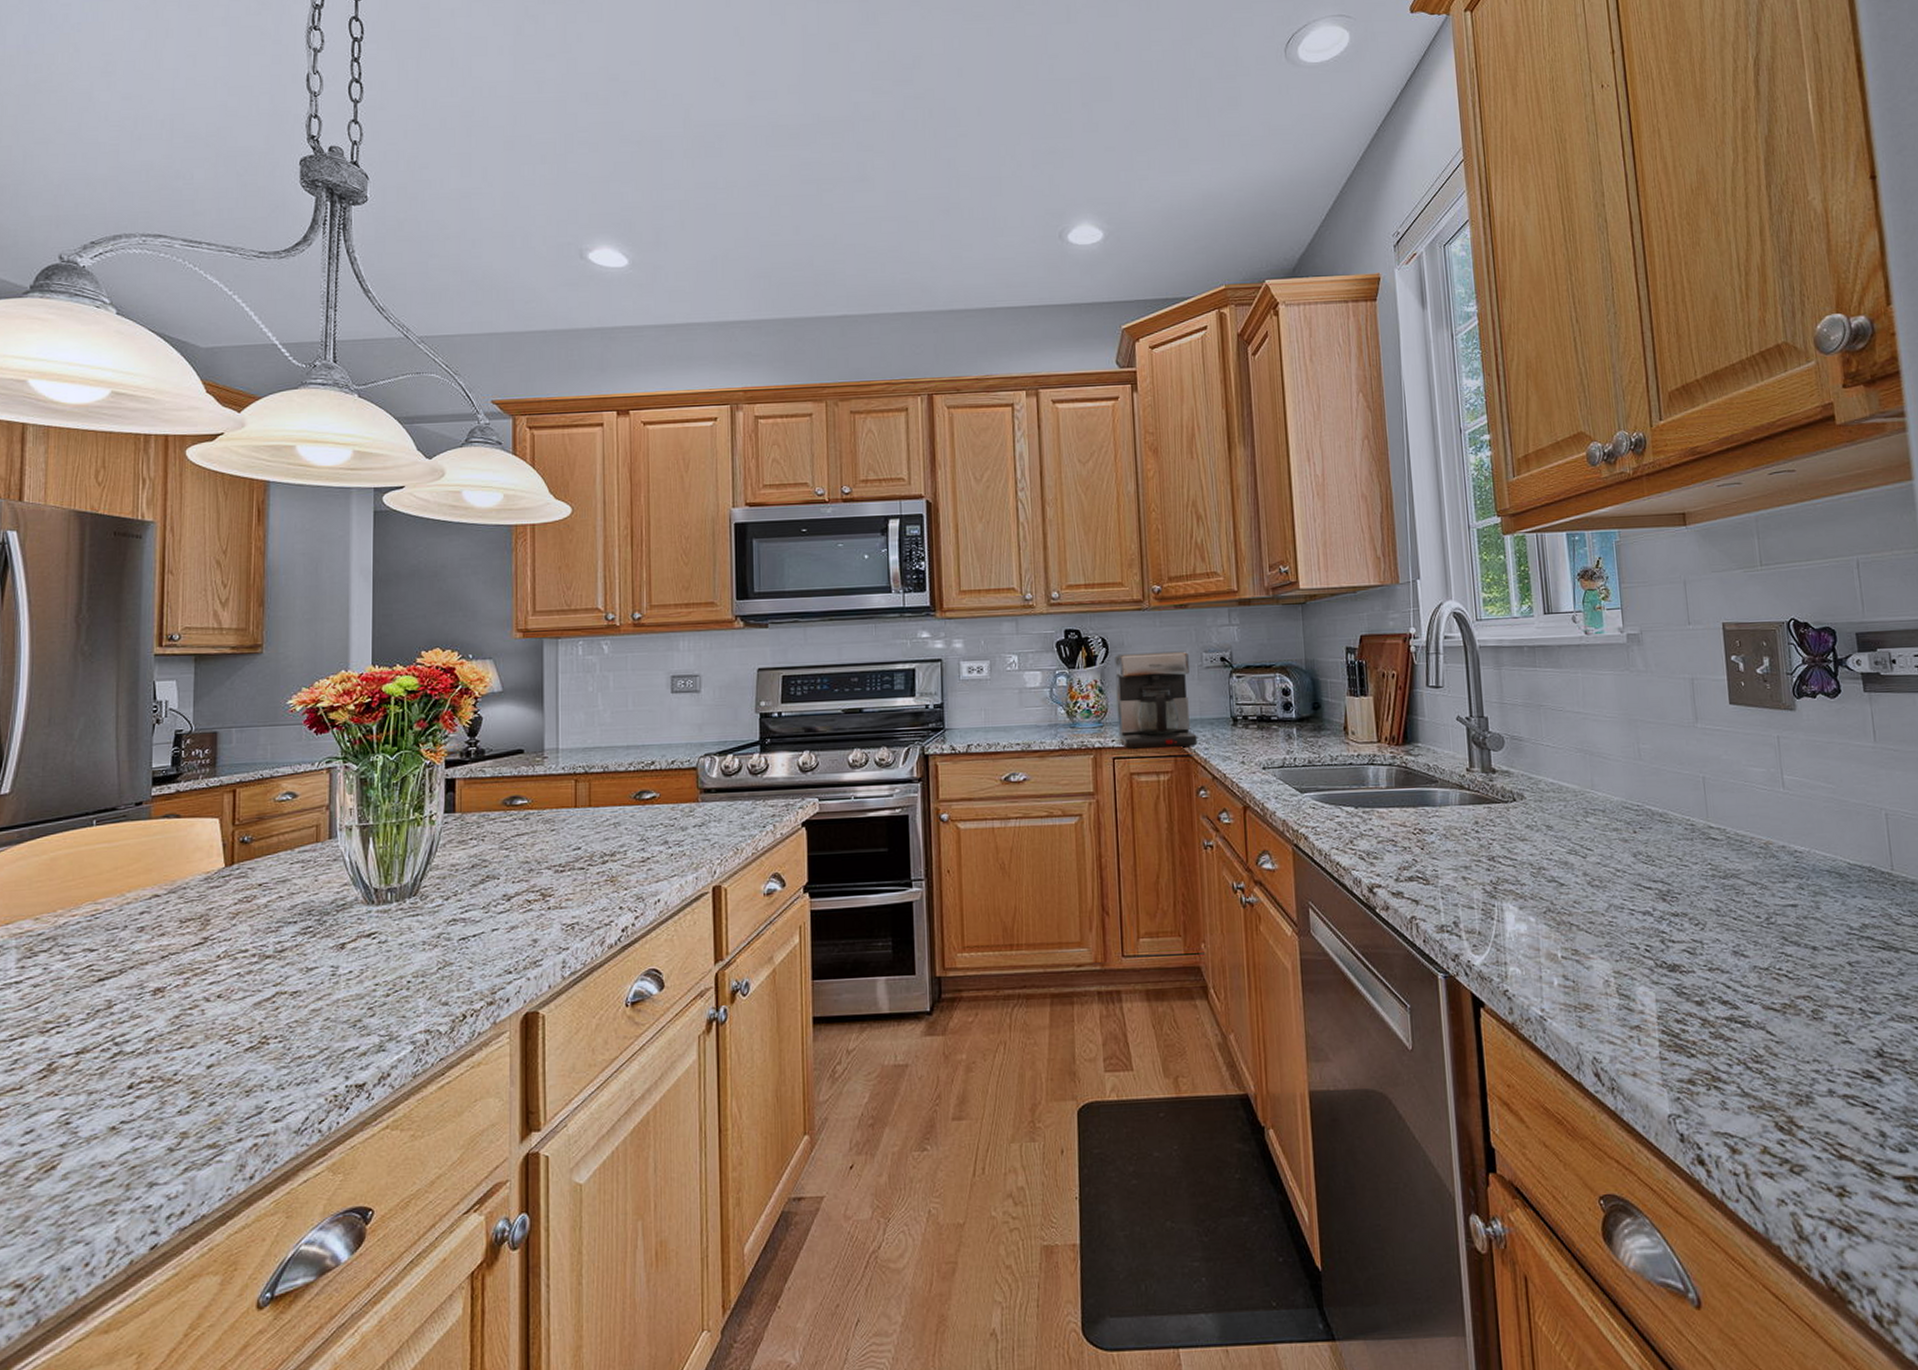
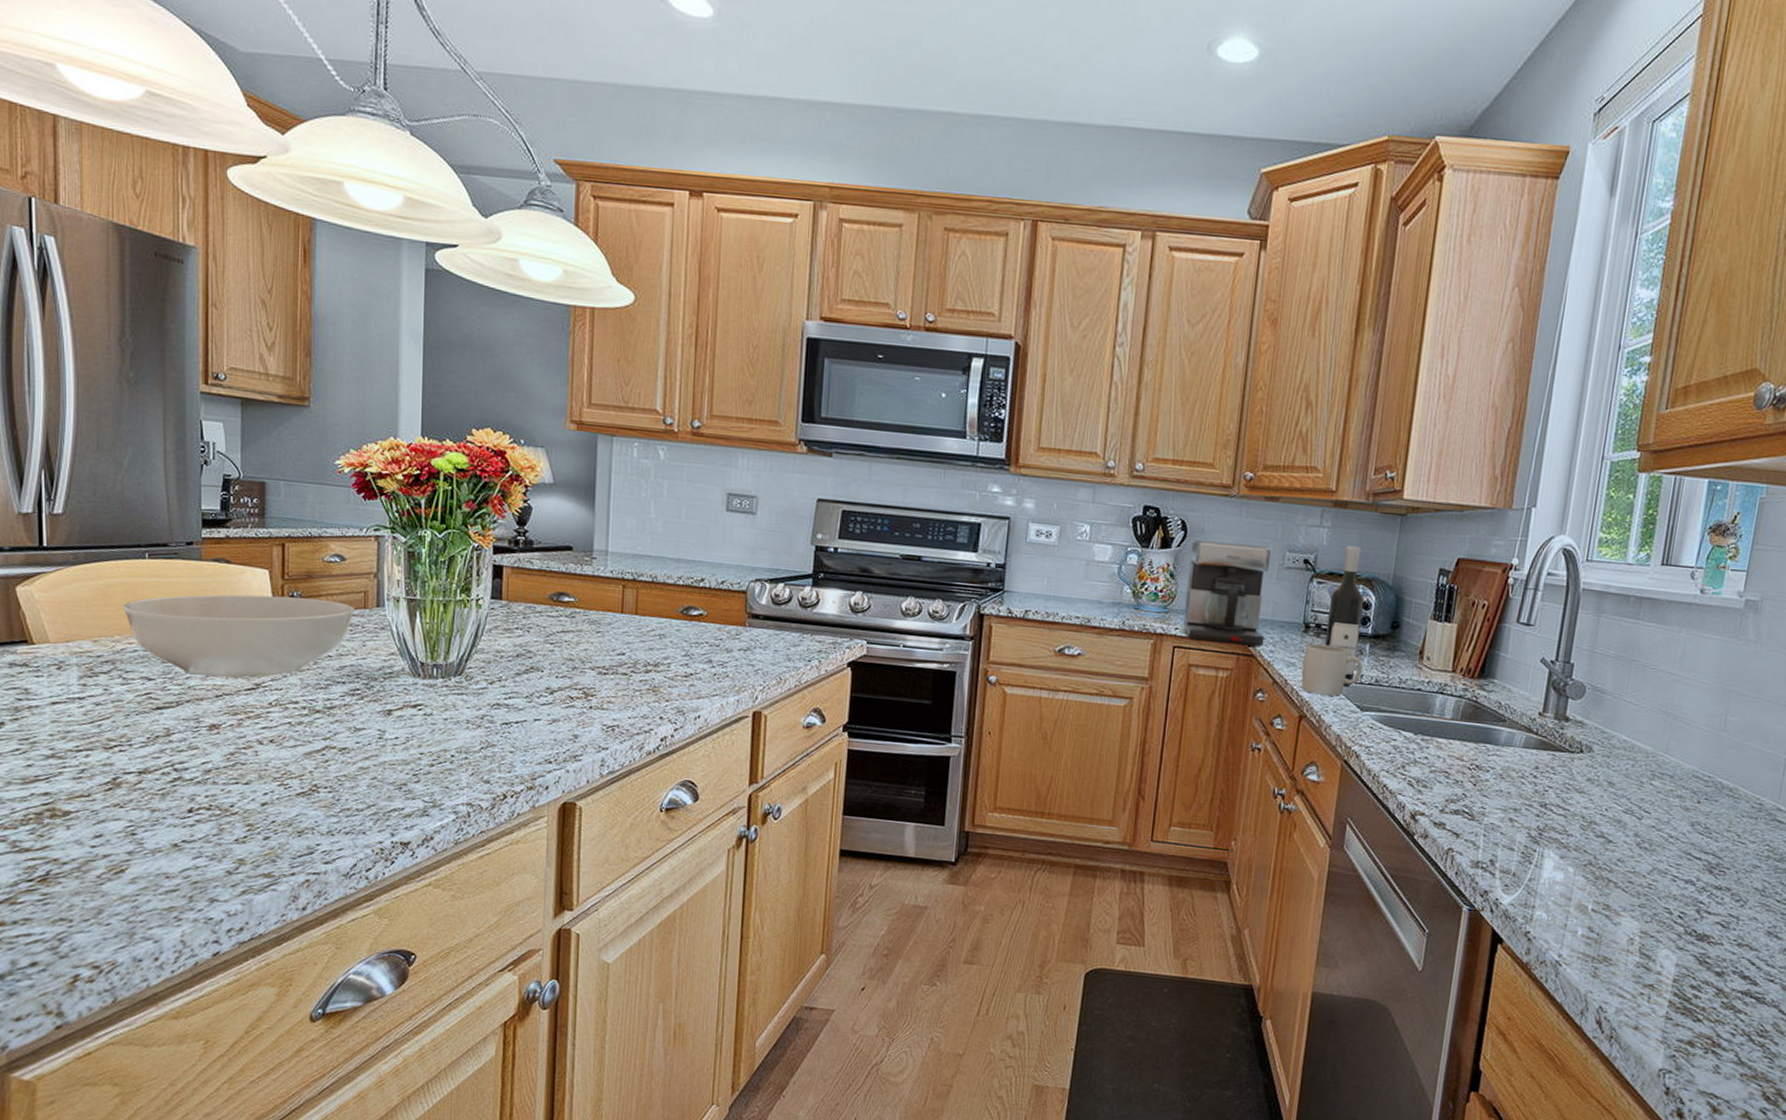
bowl: none [66,839,307,939] -> present [122,594,355,678]
mug: none [1236,734,1295,784] -> present [1301,643,1363,696]
bottle: none [1252,638,1288,772] -> present [1325,546,1364,687]

